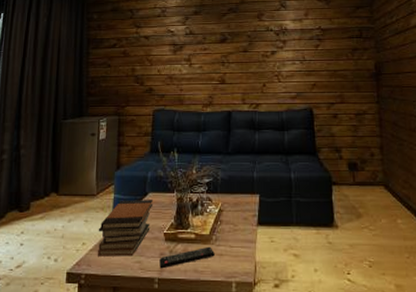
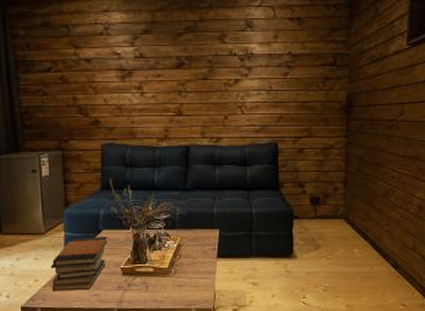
remote control: present [159,246,215,269] -> none [118,278,174,300]

